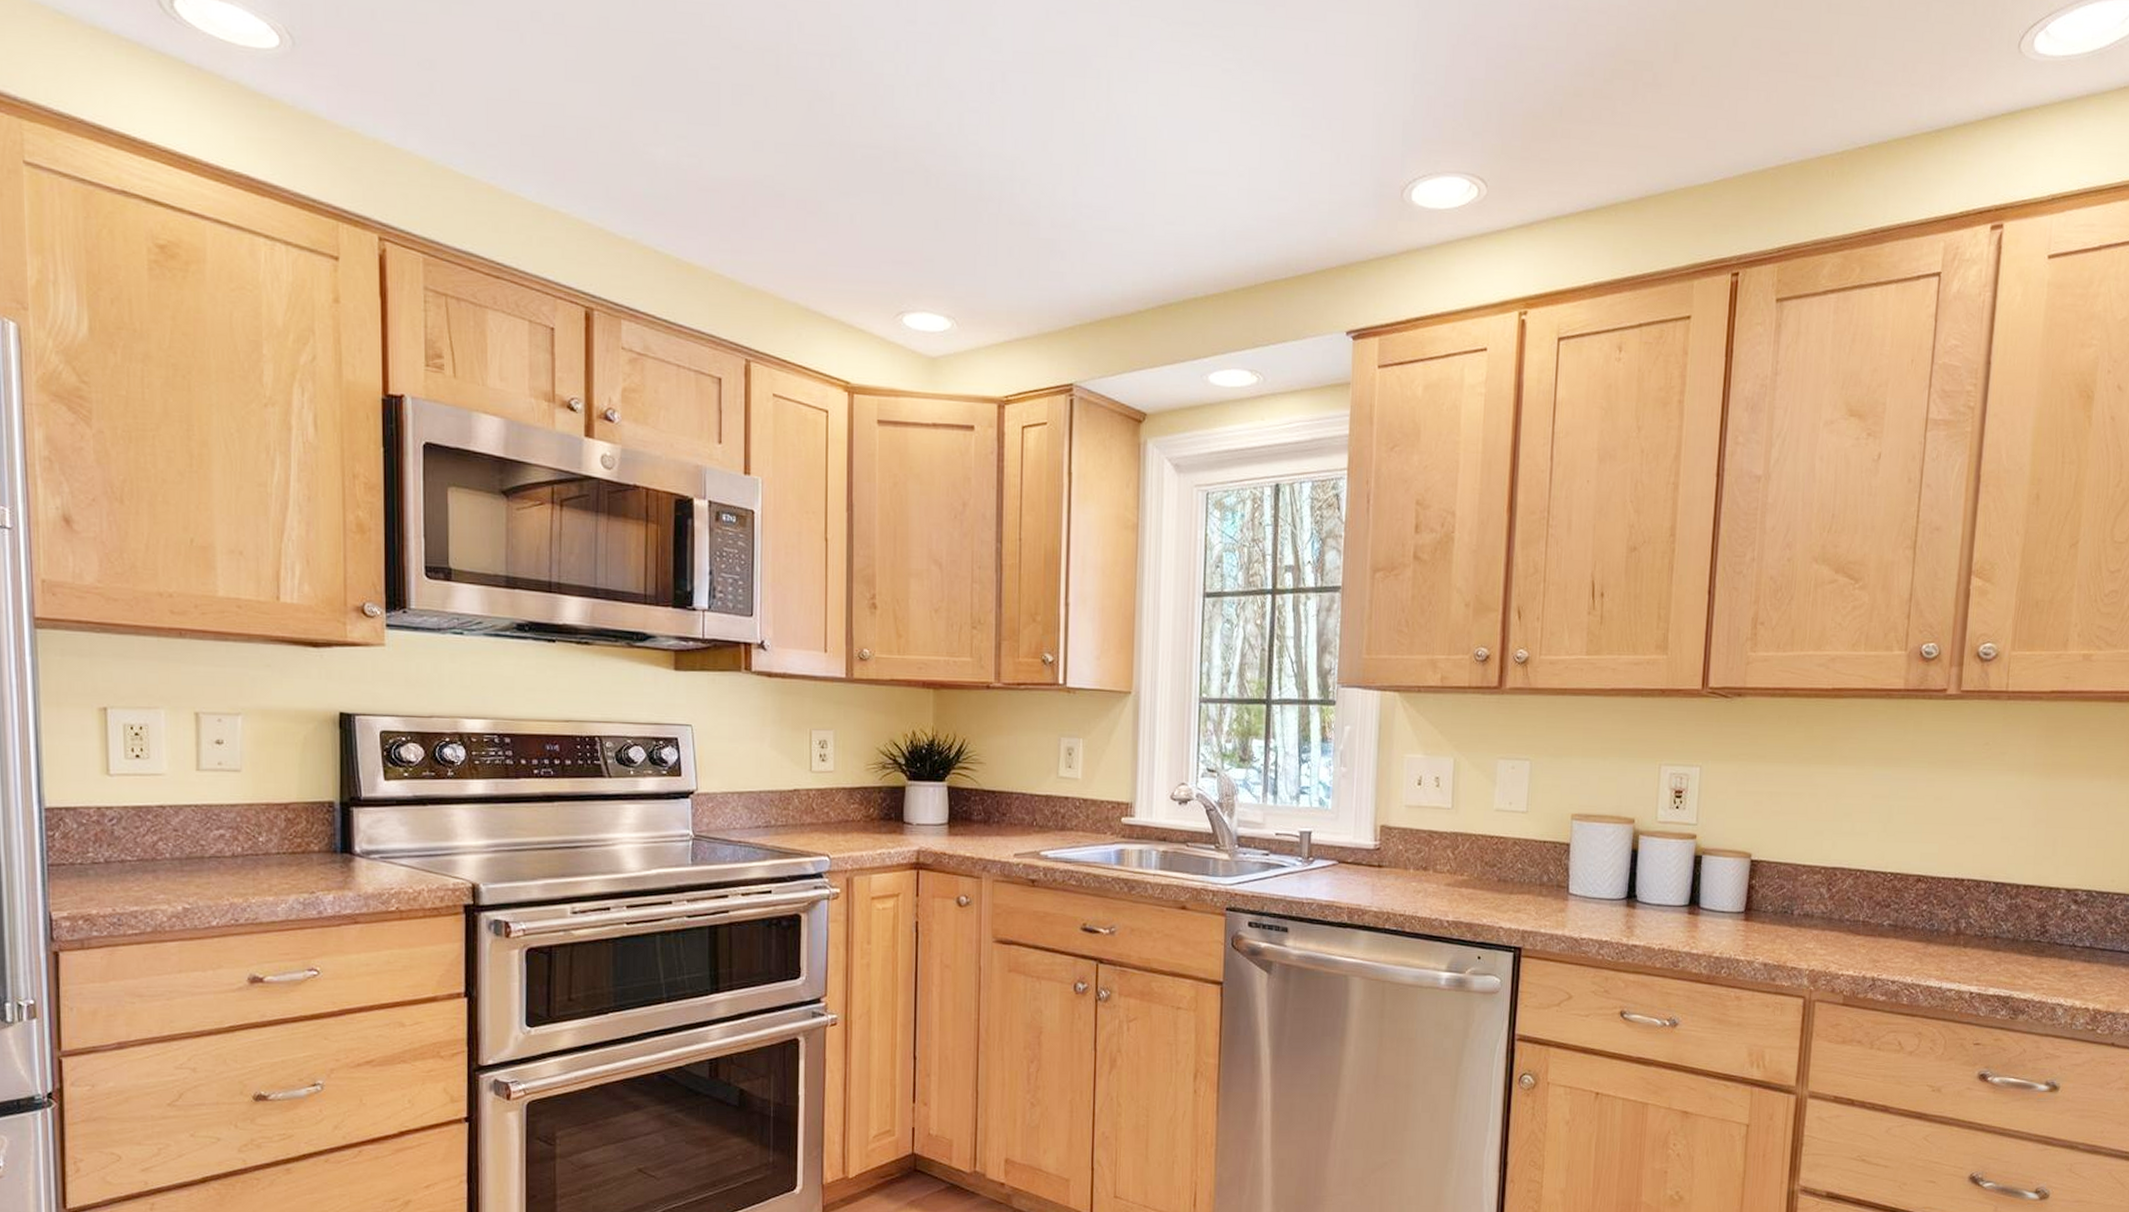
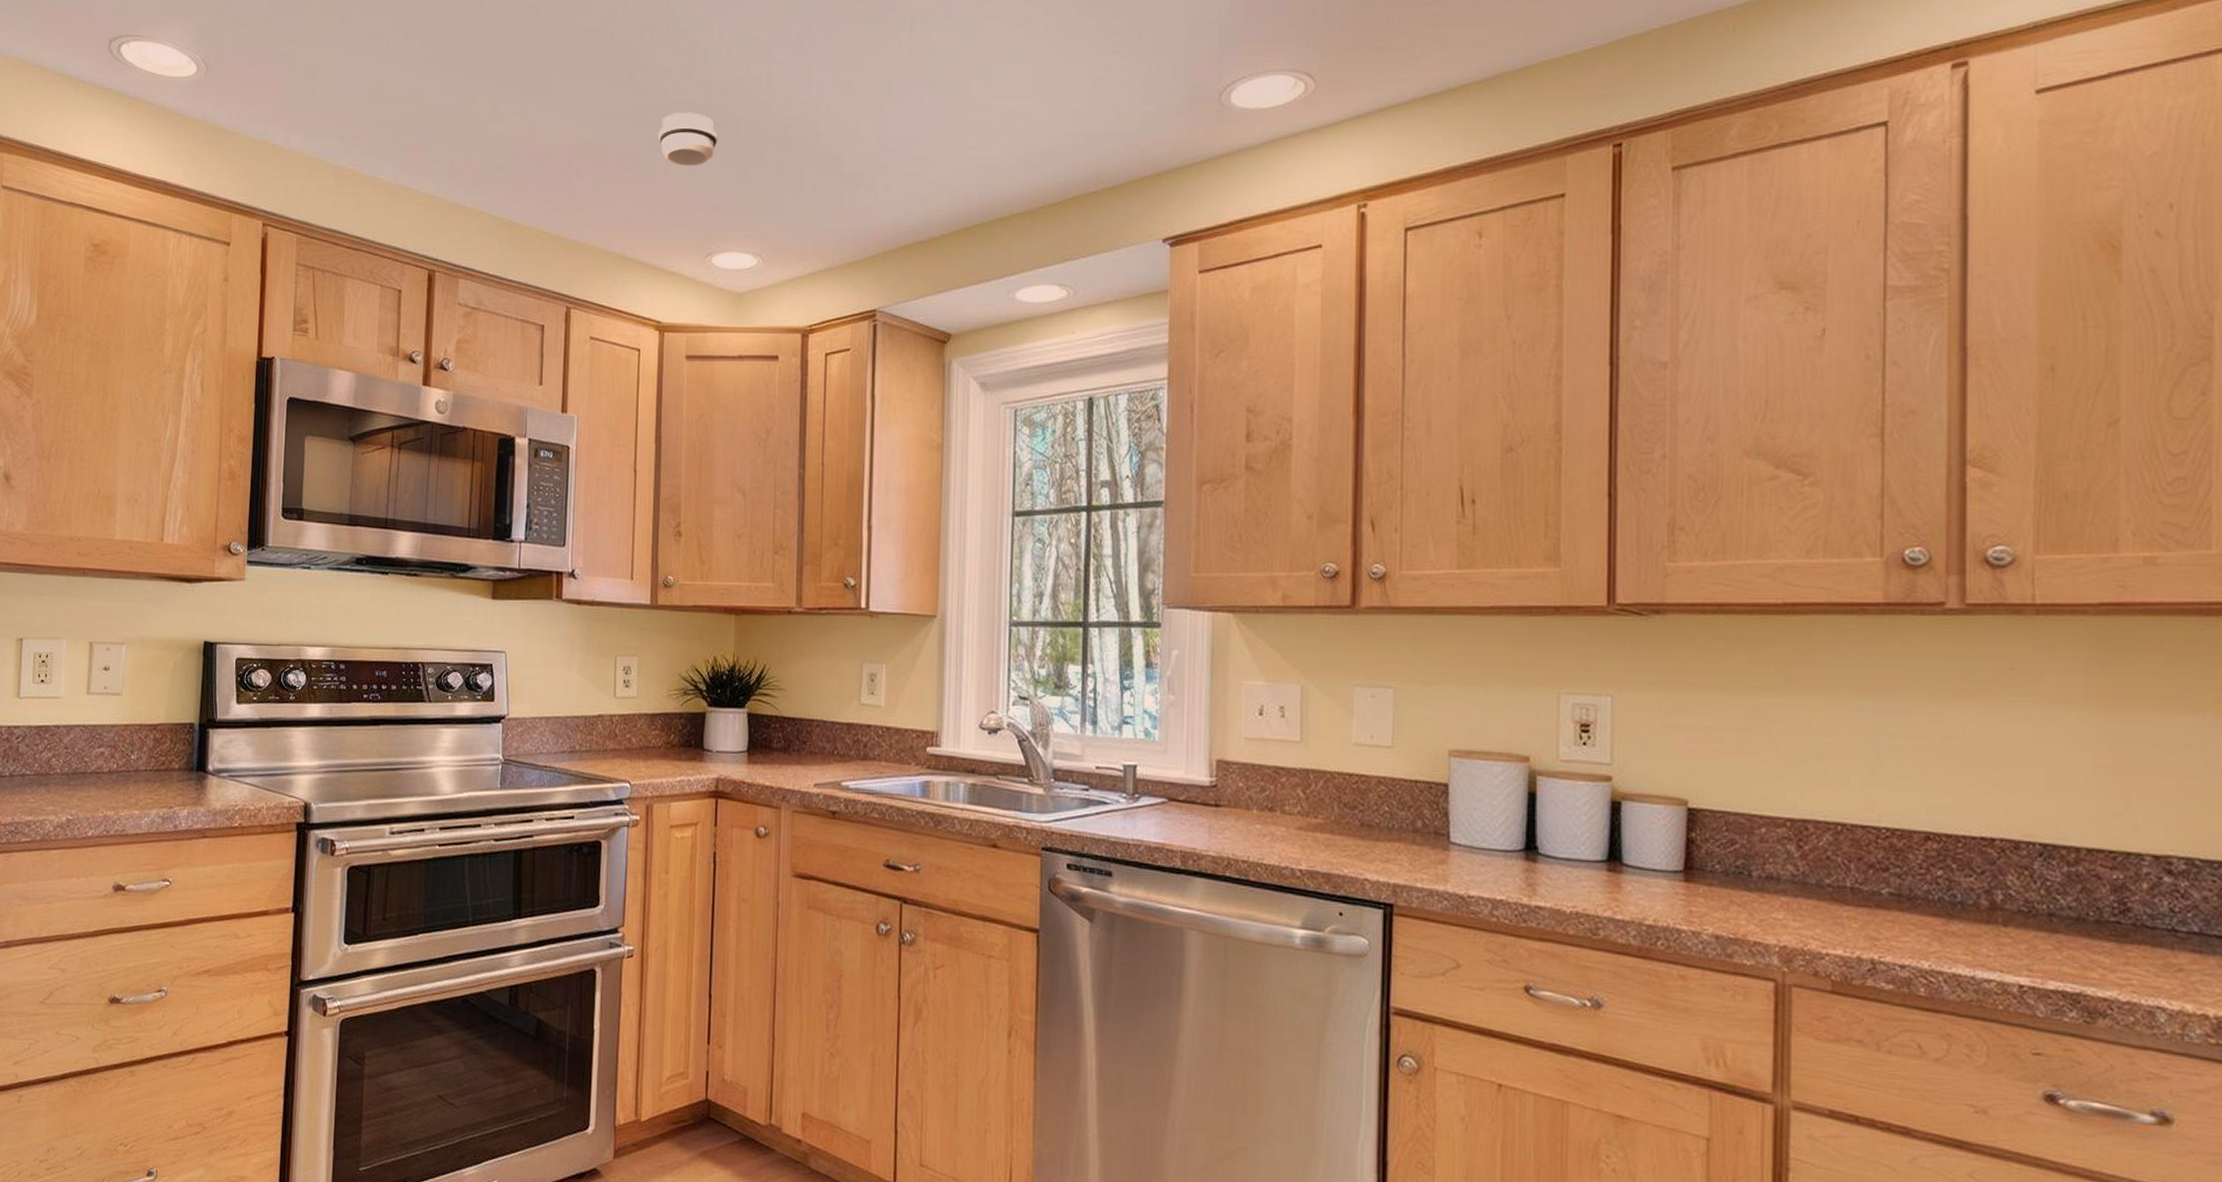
smoke detector: none [842,154,908,216] -> present [658,112,718,167]

